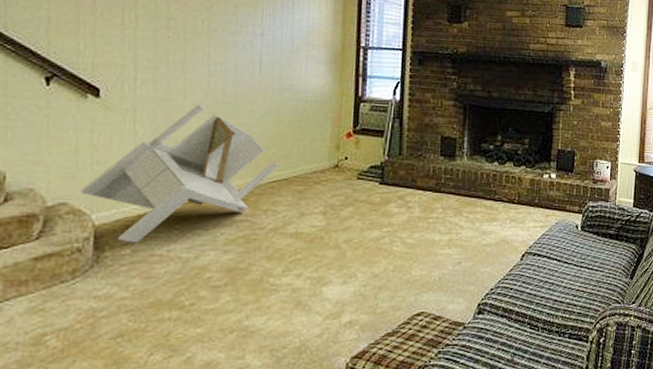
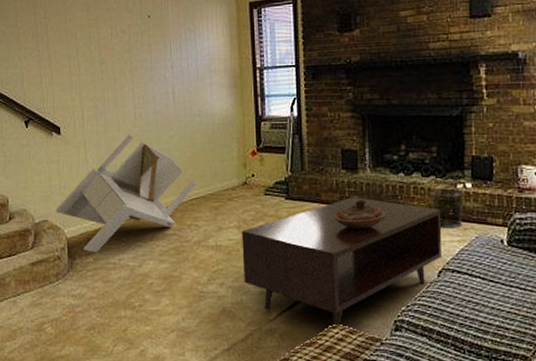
coffee table: none [325,184,528,315] -> present [241,197,442,327]
decorative bowl: none [428,185,479,216] -> present [334,198,386,230]
waste bin: none [520,177,549,215] -> present [430,188,464,228]

